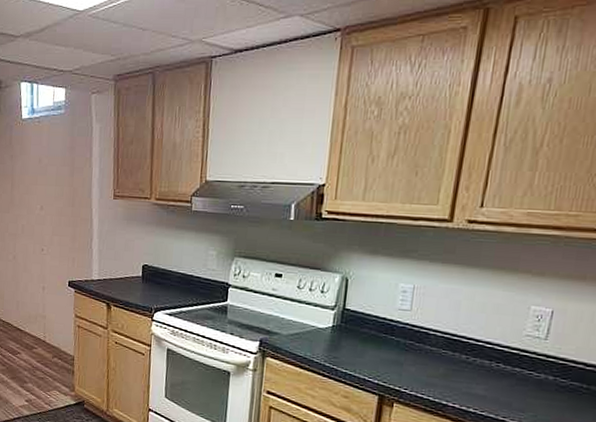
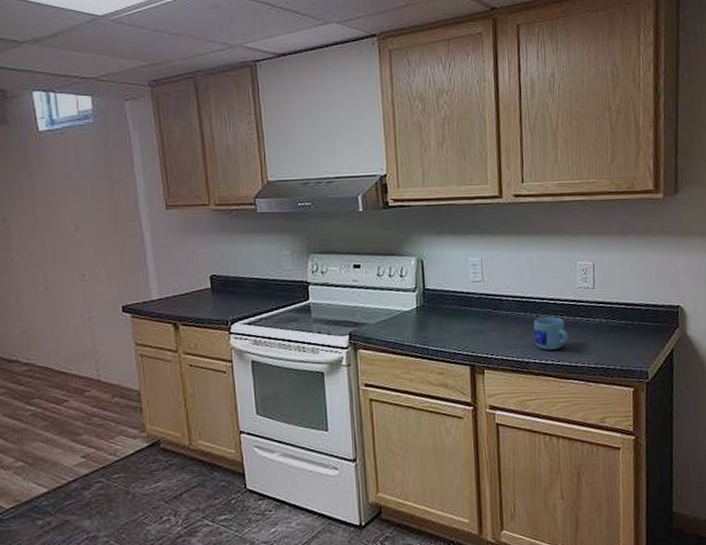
mug: none [458,360,502,399] -> present [533,317,569,350]

